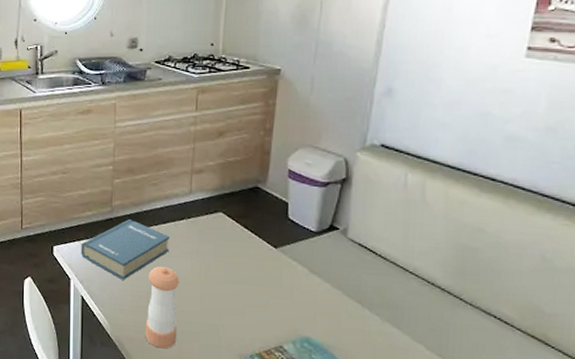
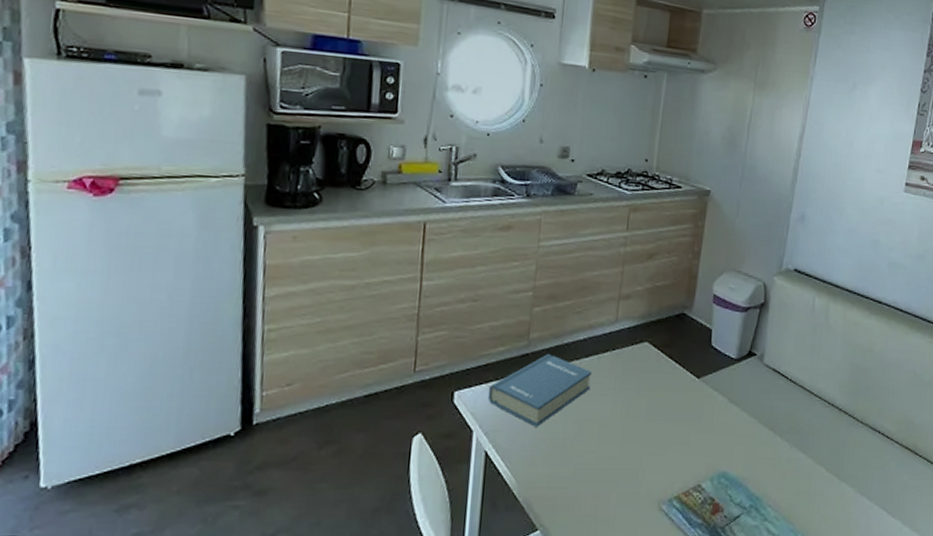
pepper shaker: present [145,267,179,349] -> none [557,408,599,505]

